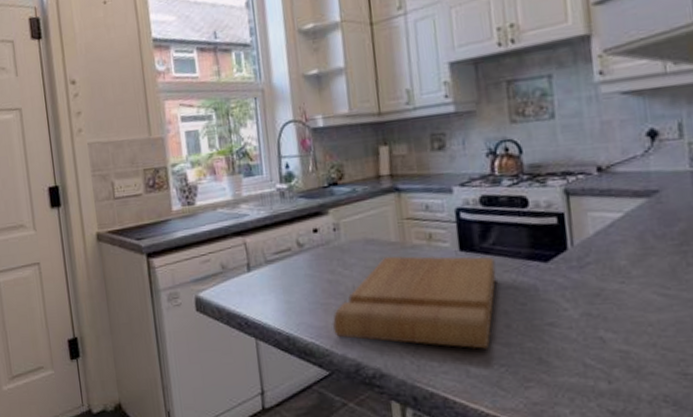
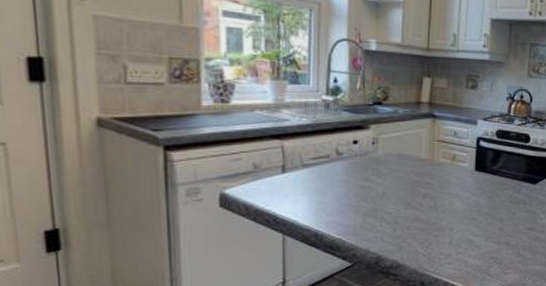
cutting board: present [332,255,497,350] -> none [360,170,500,246]

